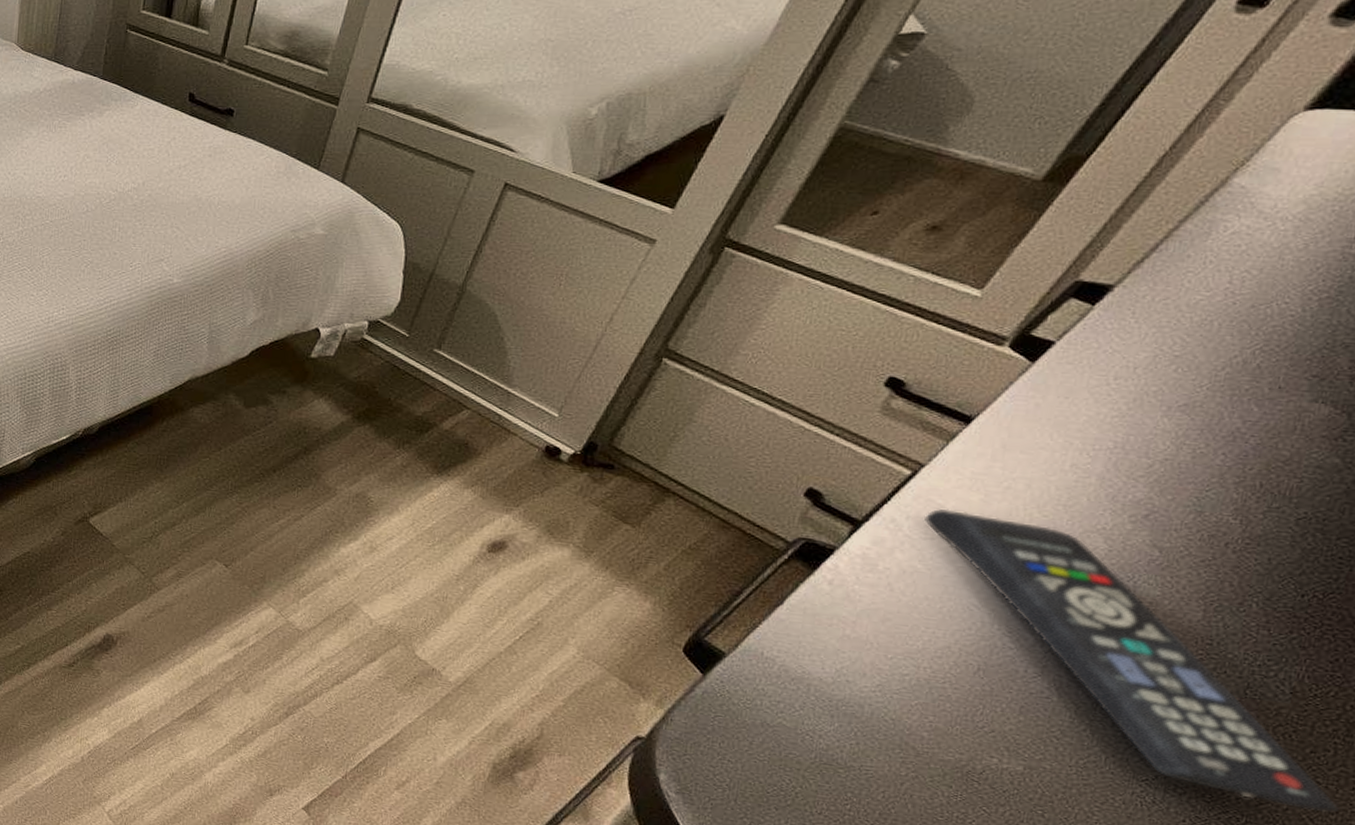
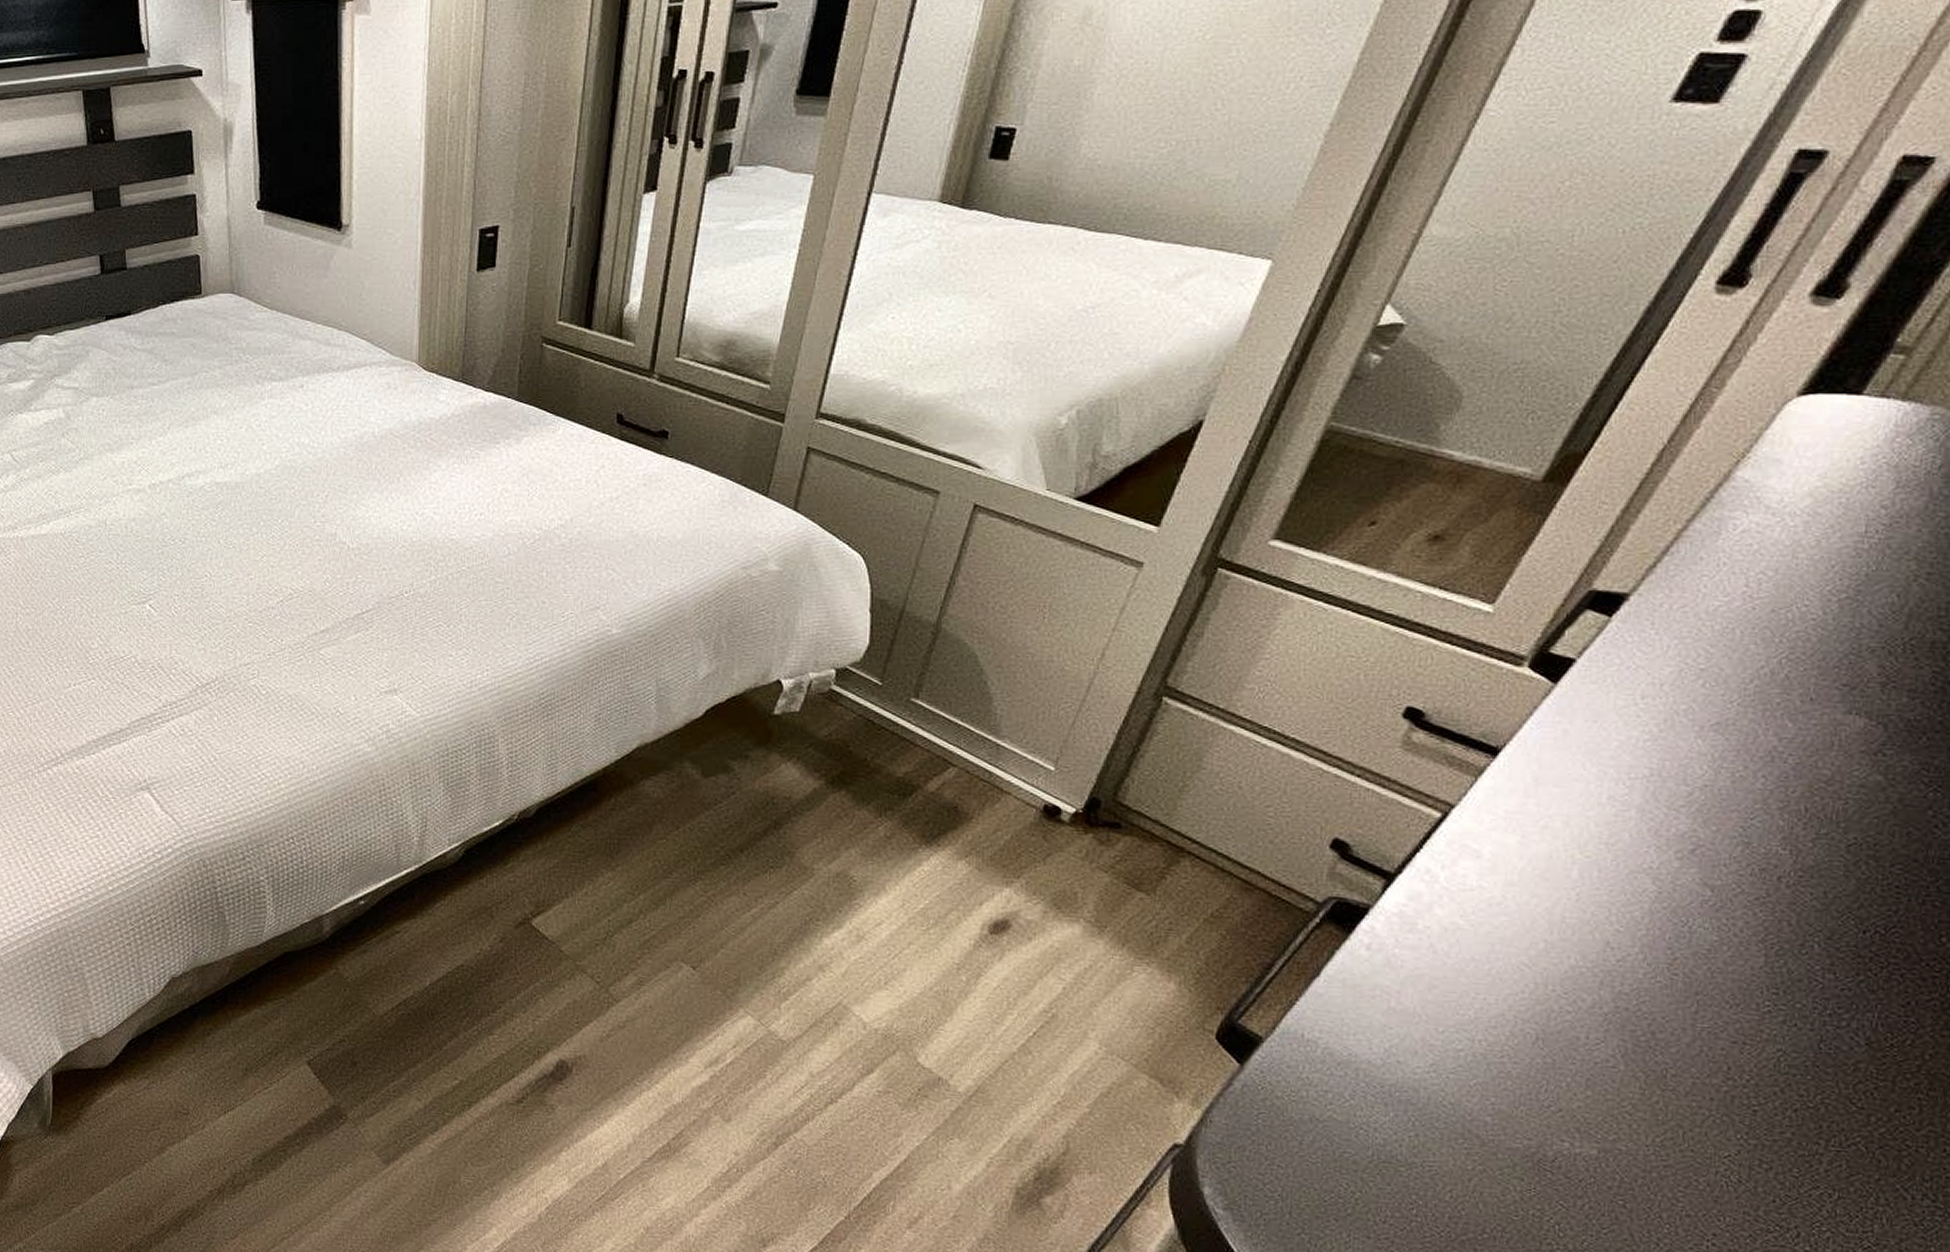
remote control: present [923,508,1341,813] -> none [1460,854,1935,1181]

